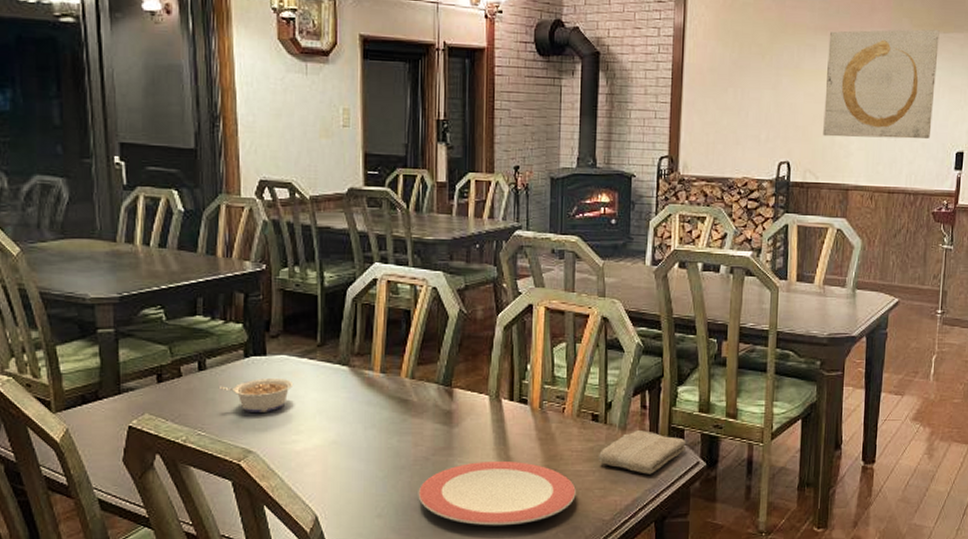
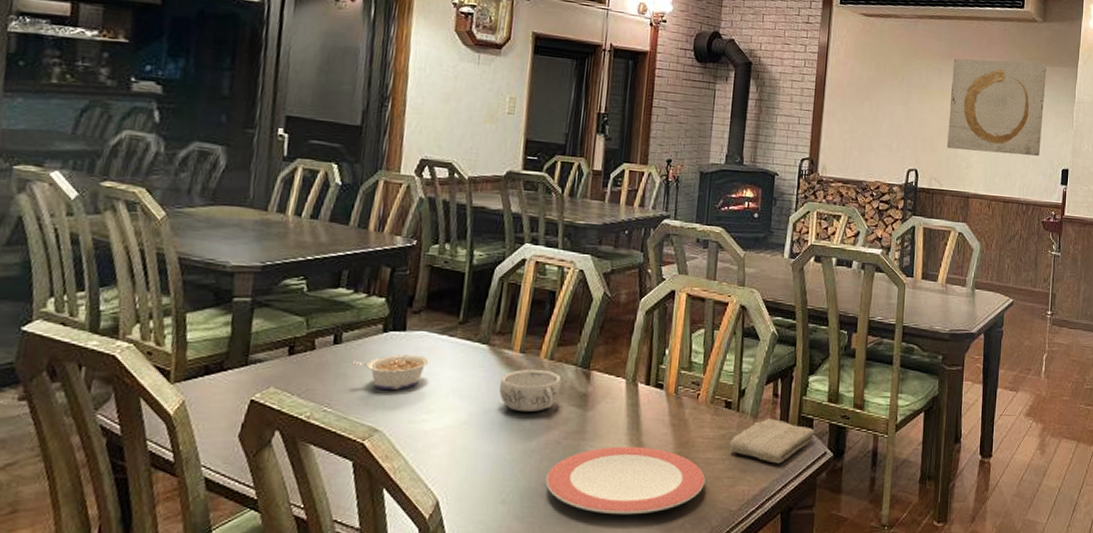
decorative bowl: none [364,388,425,430] -> present [499,368,562,412]

